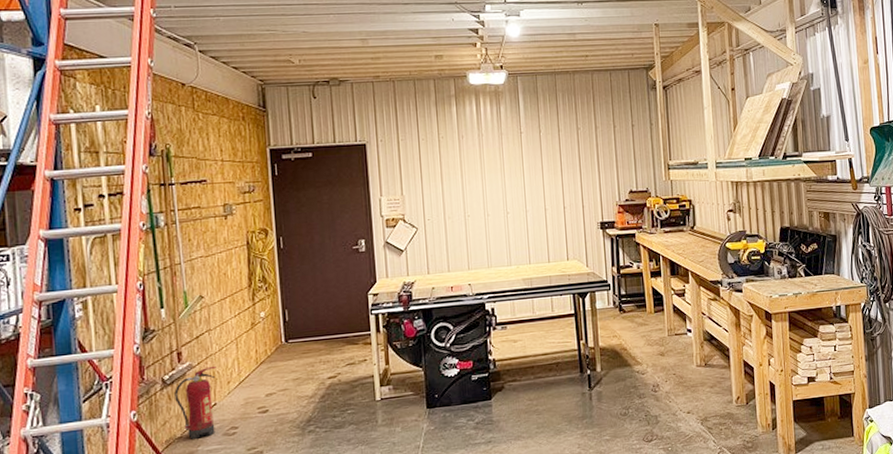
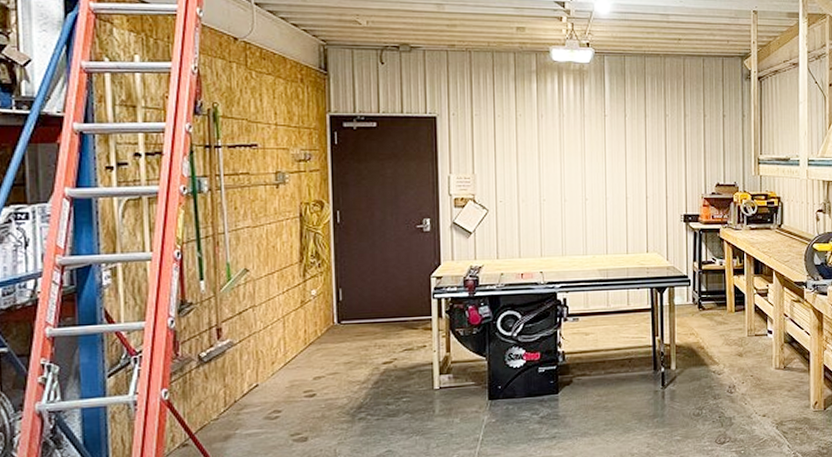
fire extinguisher: present [174,367,217,439] -> none [212,345,260,422]

